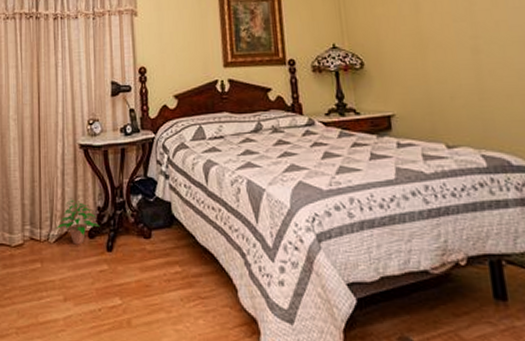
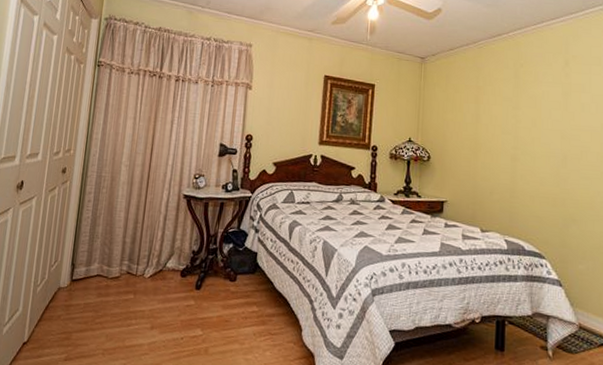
potted plant: present [56,198,100,245] -> none [152,240,192,282]

